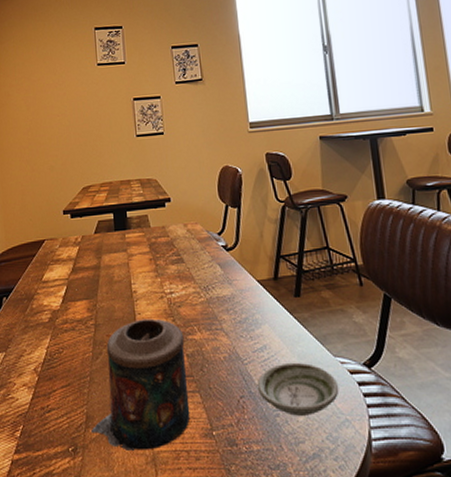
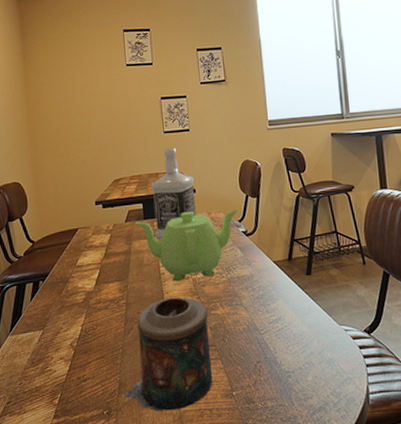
teapot: none [105,220,218,301] -> present [135,208,239,282]
bottle: none [122,152,171,254] -> present [151,147,196,240]
saucer: present [257,362,339,416] -> none [272,331,343,376]

